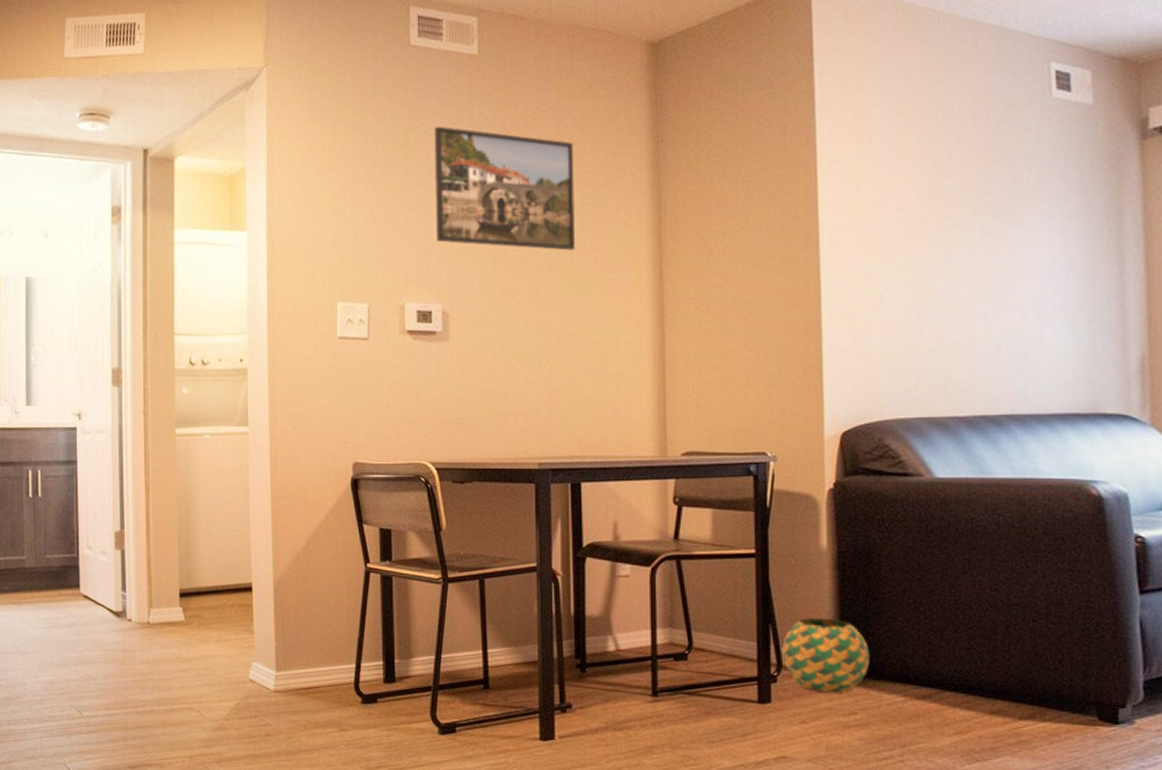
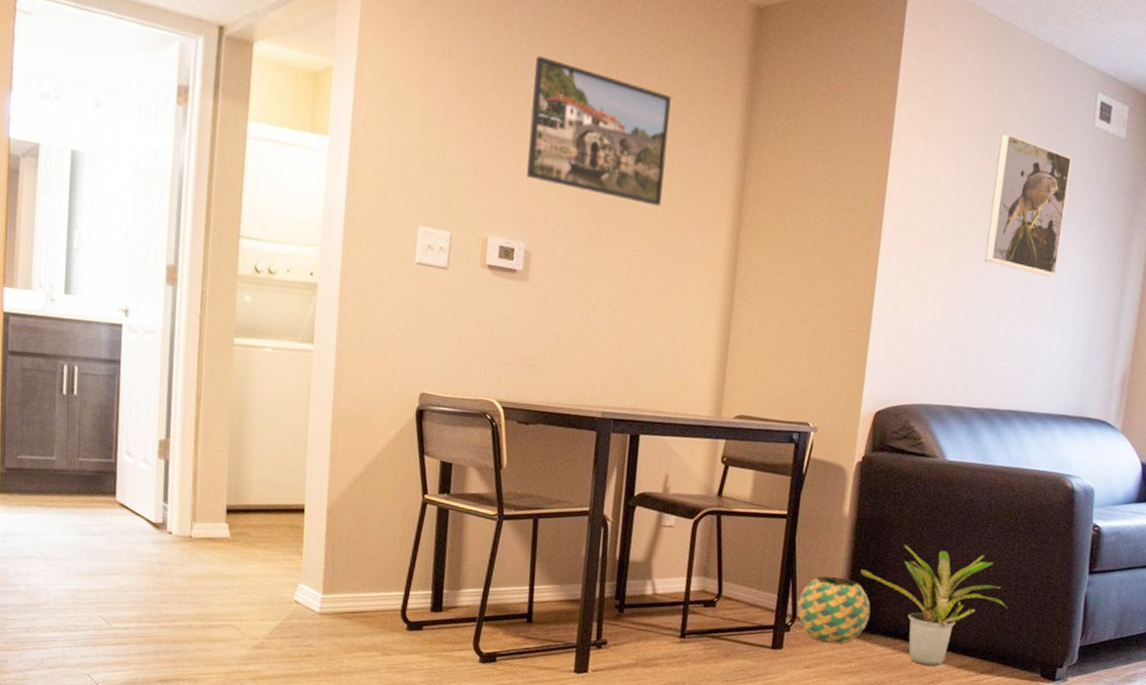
potted plant: none [850,576,1041,713] -> present [860,544,1008,666]
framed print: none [941,121,1035,265] -> present [984,134,1072,278]

